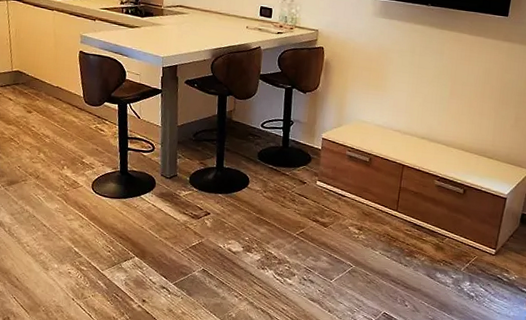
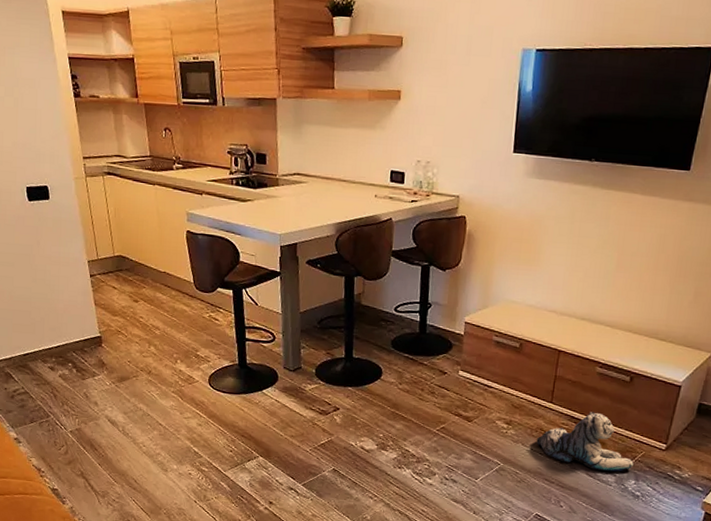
plush toy: none [384,219,468,274] -> present [536,412,634,472]

